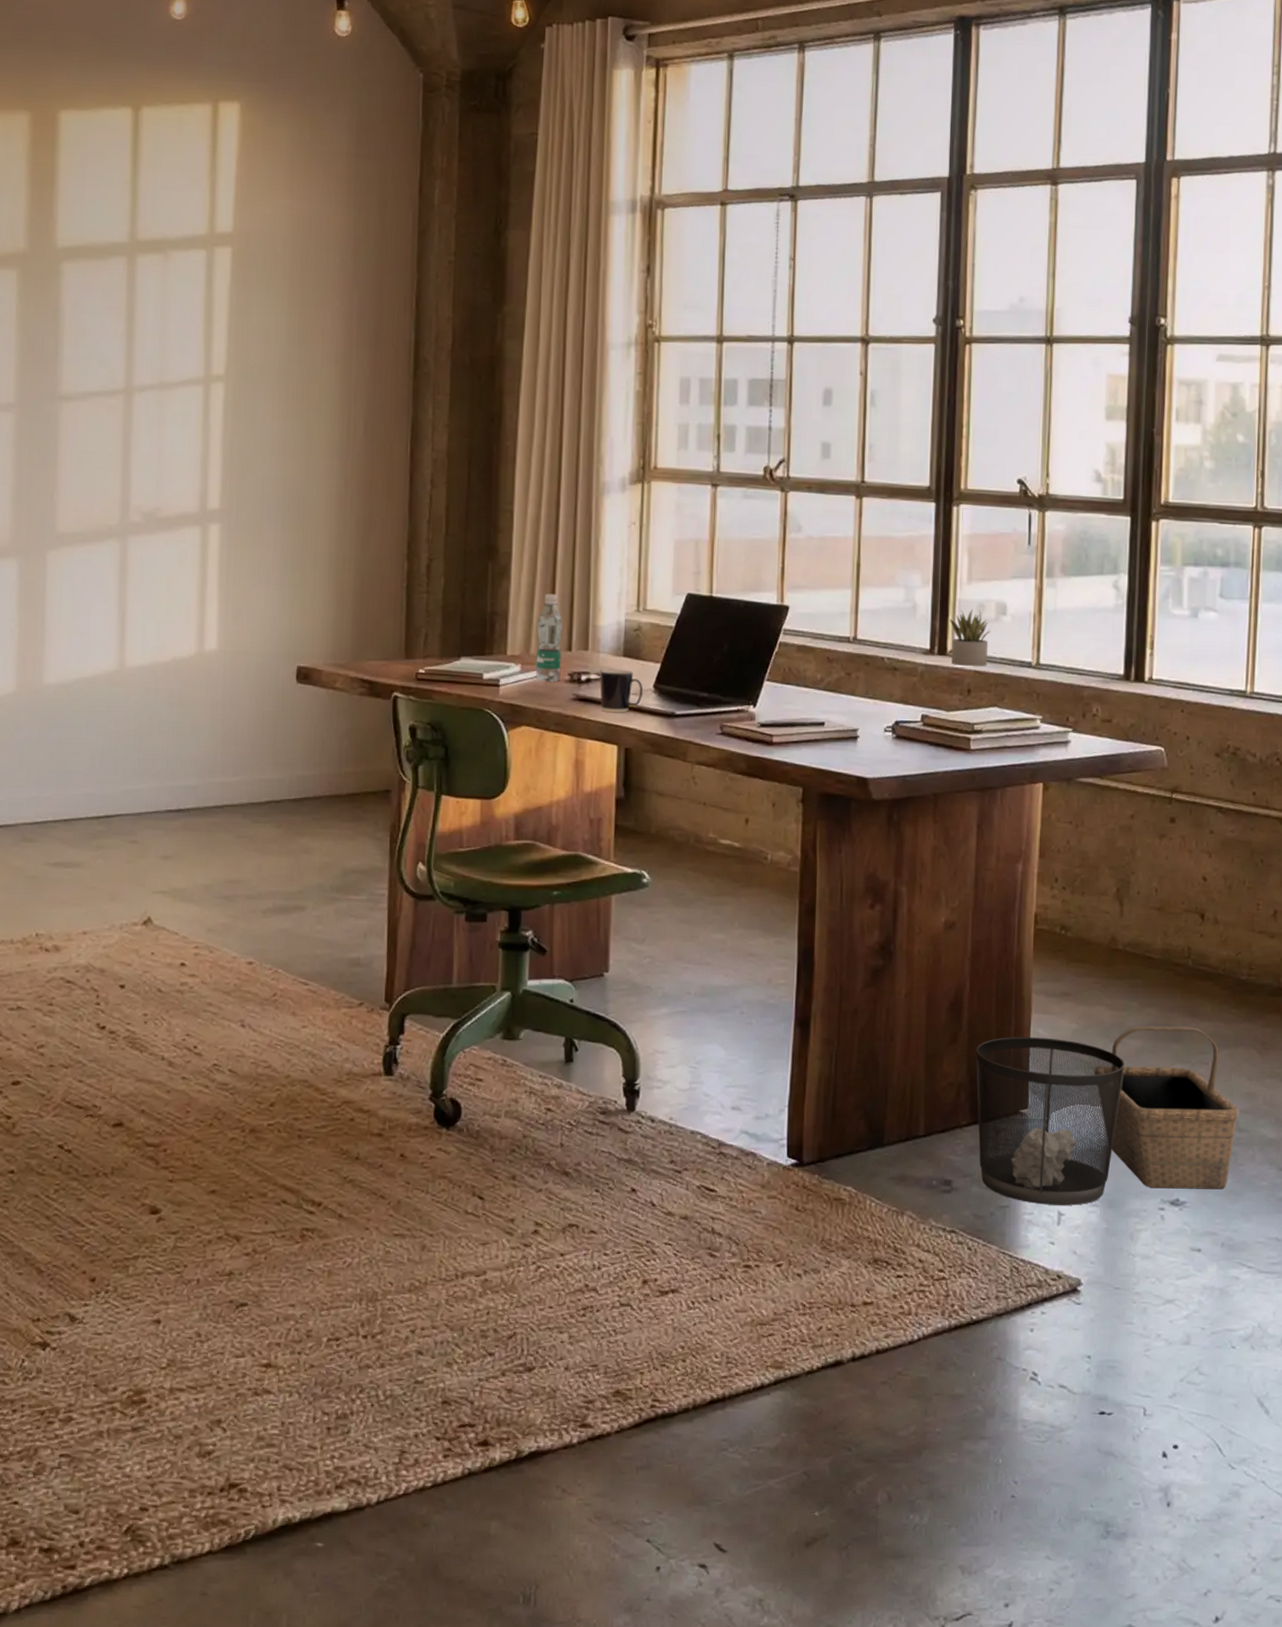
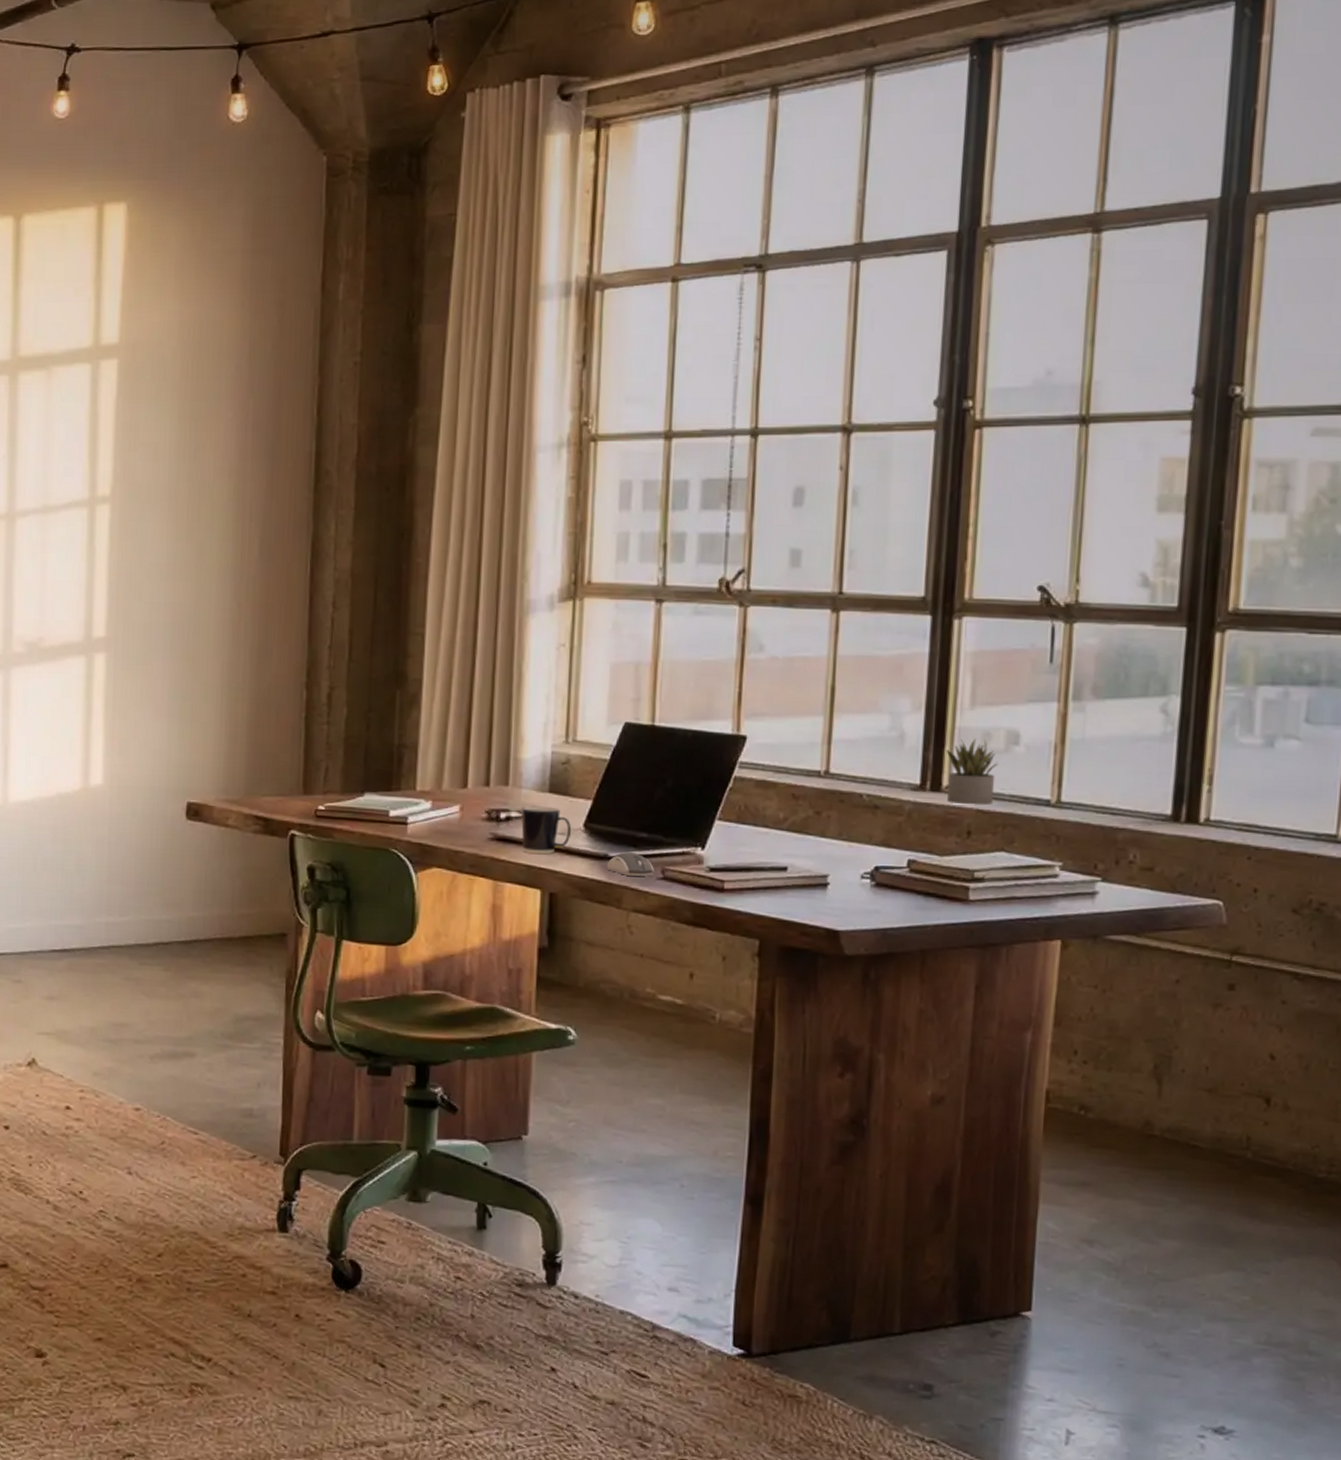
bottle: present [535,594,562,683] -> none [448,724,479,821]
computer mouse: none [674,709,714,732] -> present [606,851,654,876]
waste bin: present [975,1037,1125,1206] -> none [966,1229,1159,1425]
basket: present [1094,1026,1239,1190] -> none [1118,1224,1310,1420]

